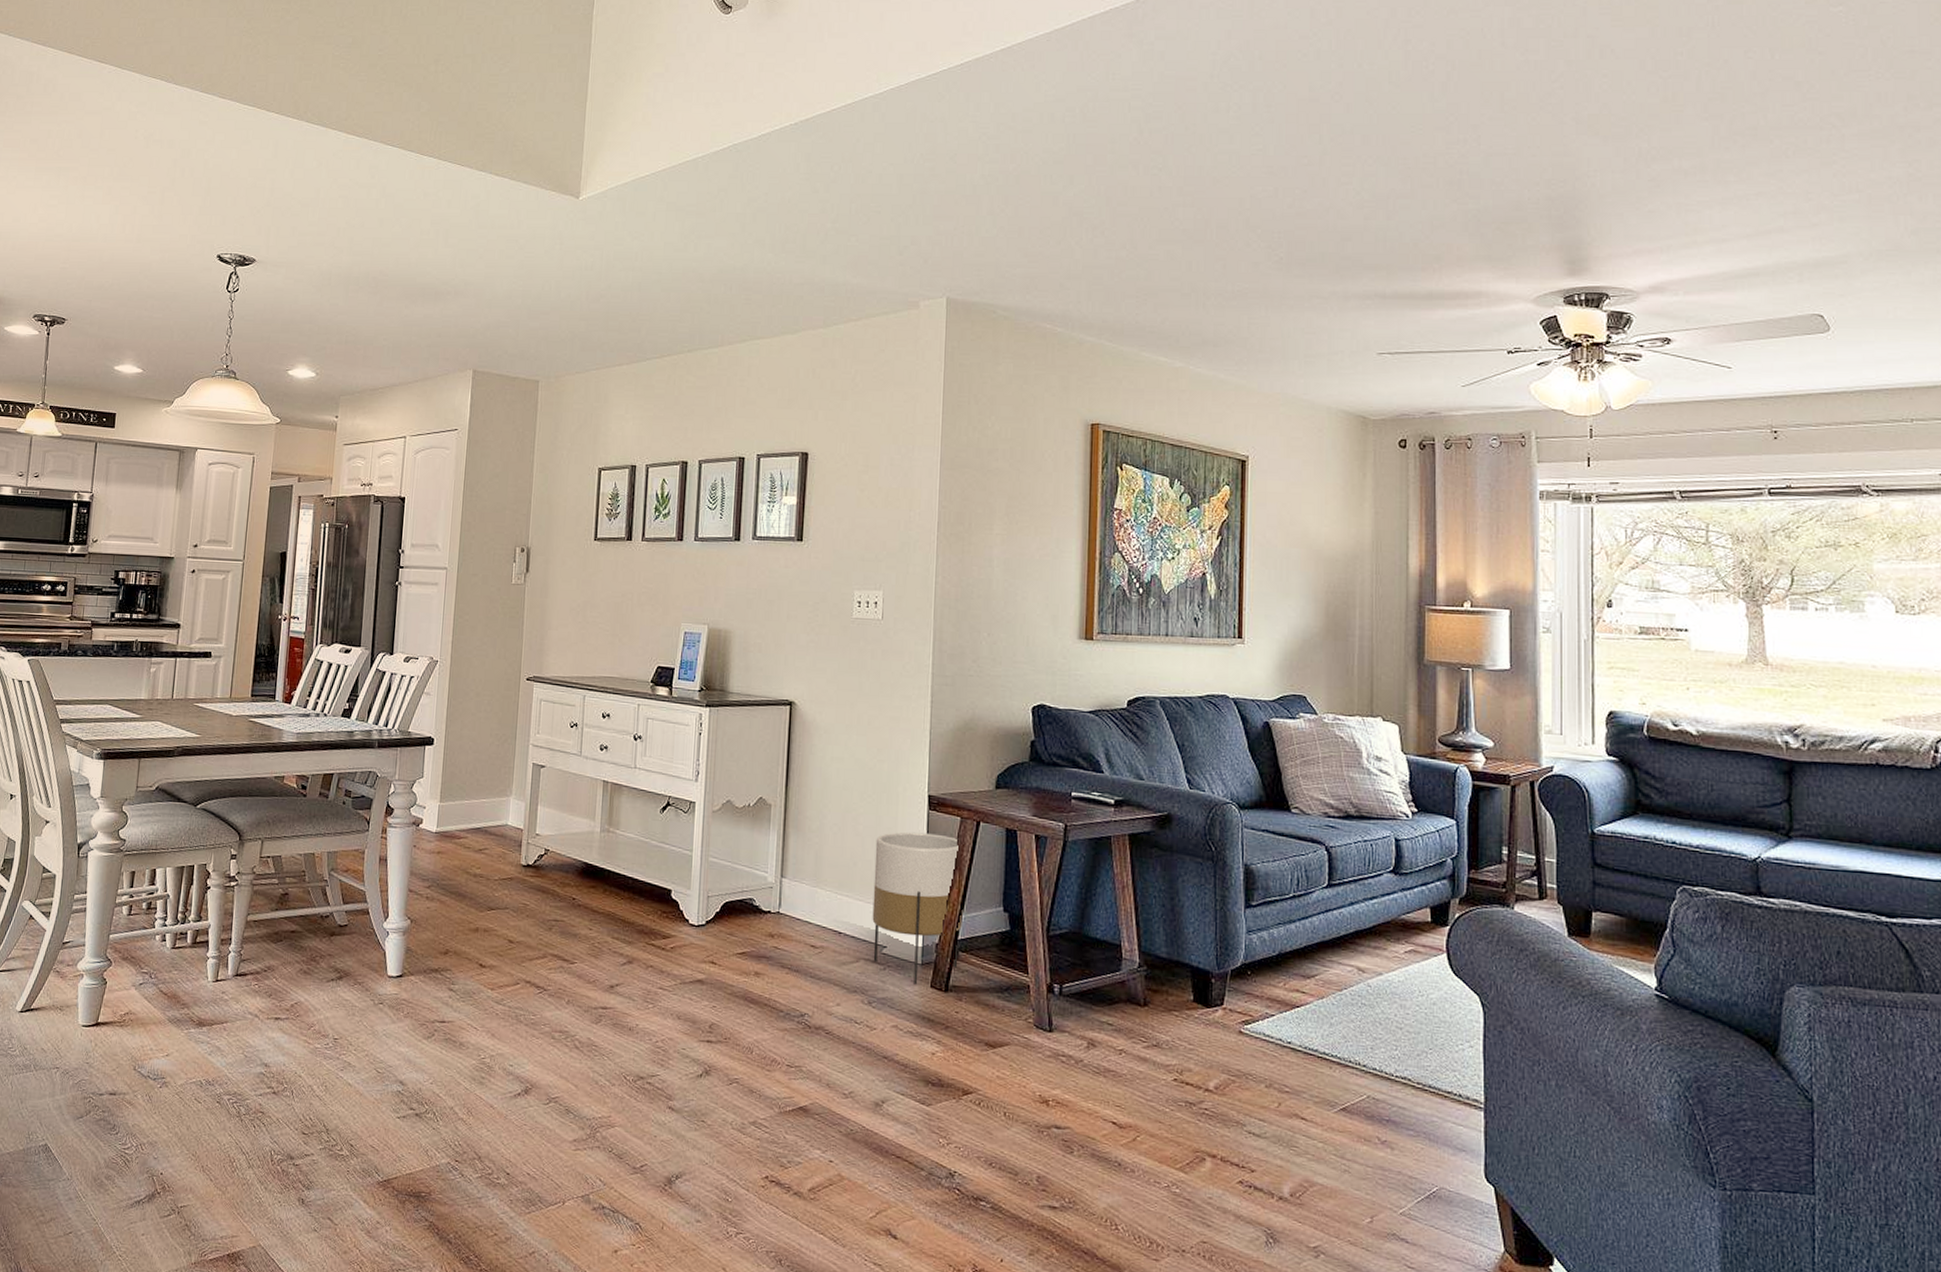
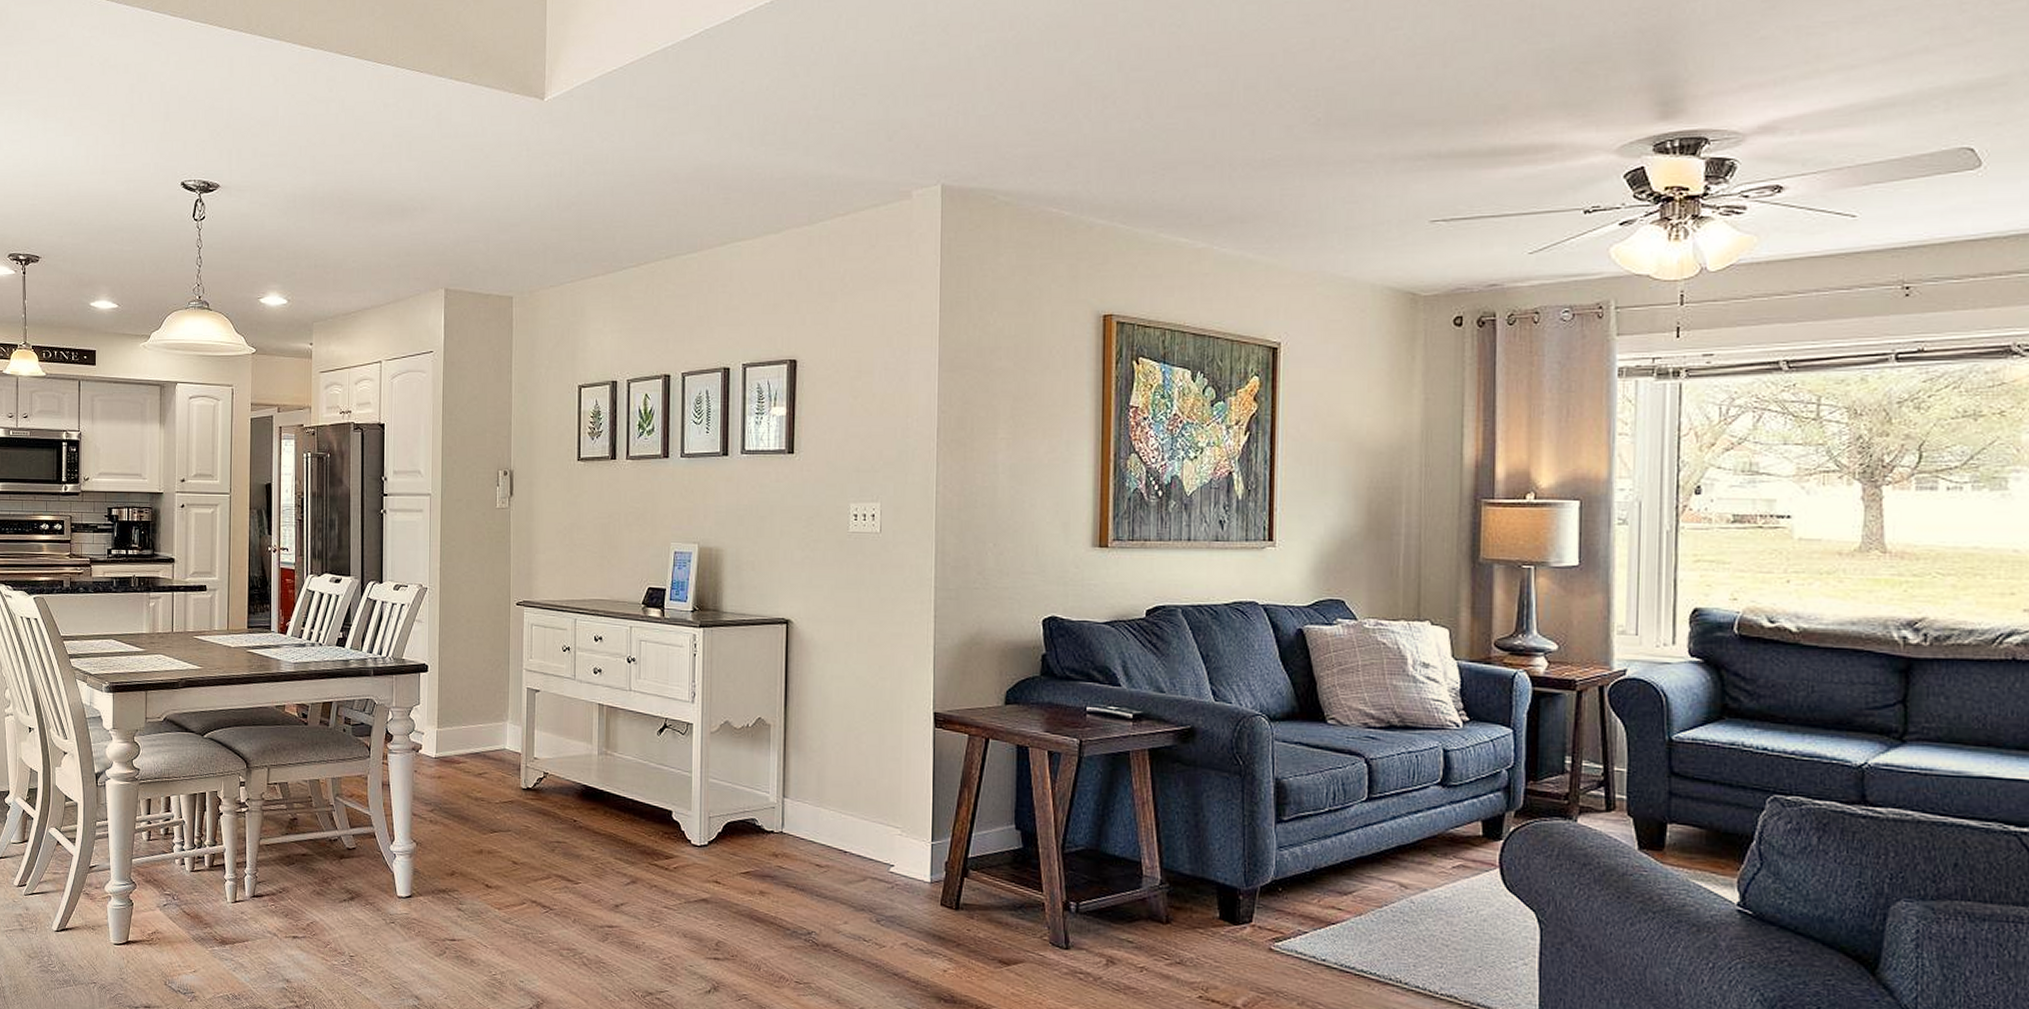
planter: present [872,832,963,985] -> none [878,750,973,903]

